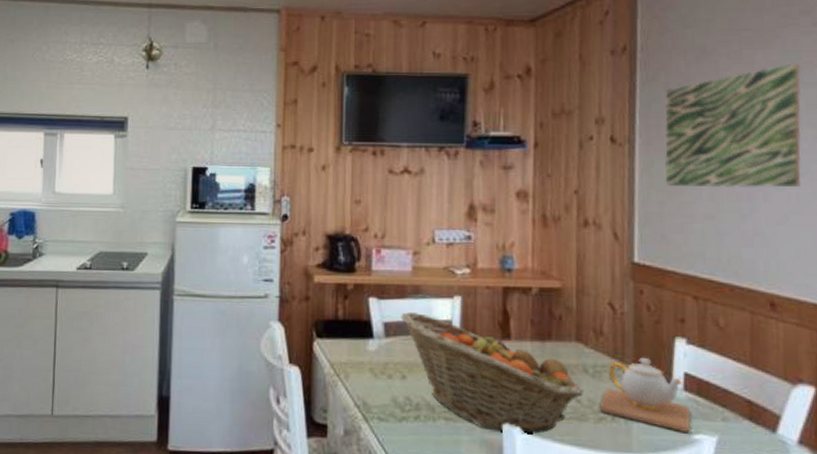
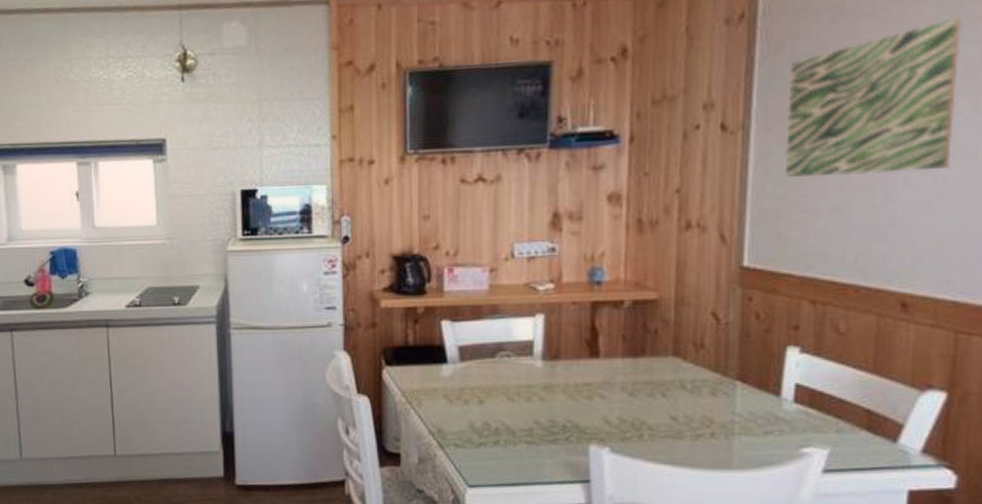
fruit basket: present [401,311,583,434] -> none [477,333,680,455]
teapot: present [600,358,692,434] -> none [698,370,801,447]

